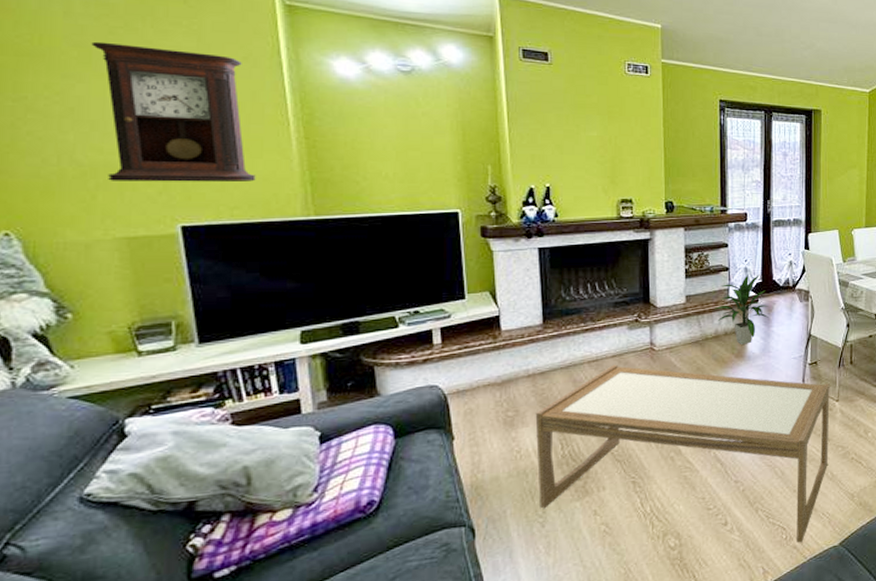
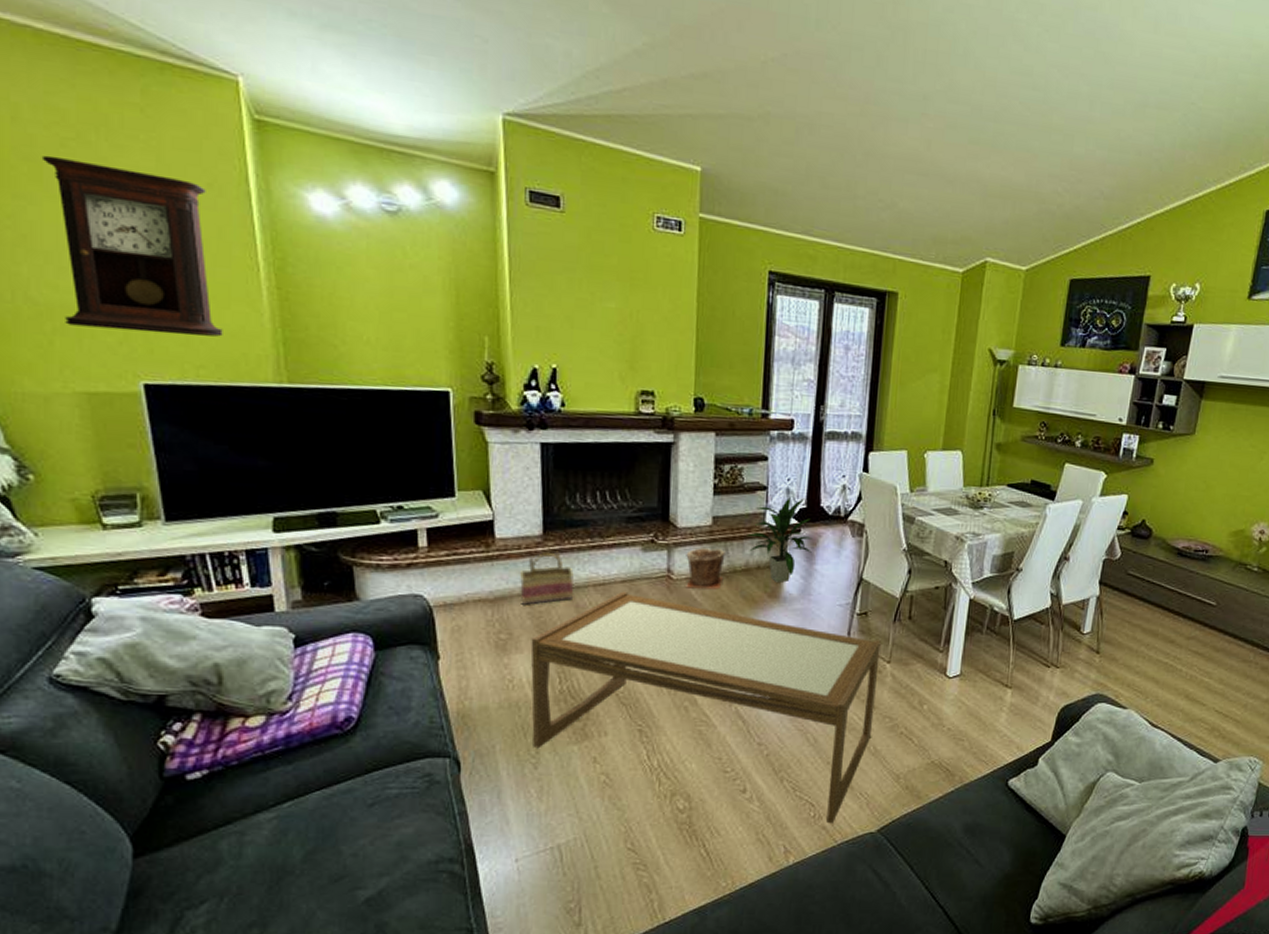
basket: none [524,336,572,385] -> present [520,550,574,605]
plant pot: none [665,322,698,357] -> present [686,548,726,590]

